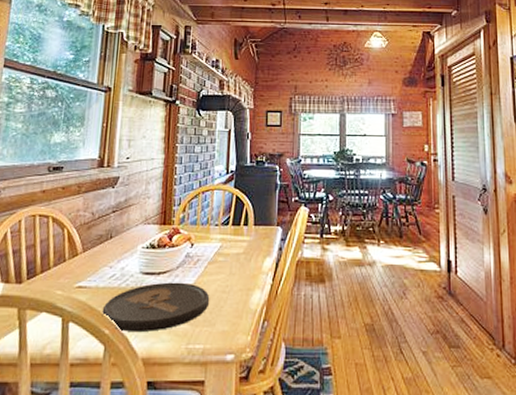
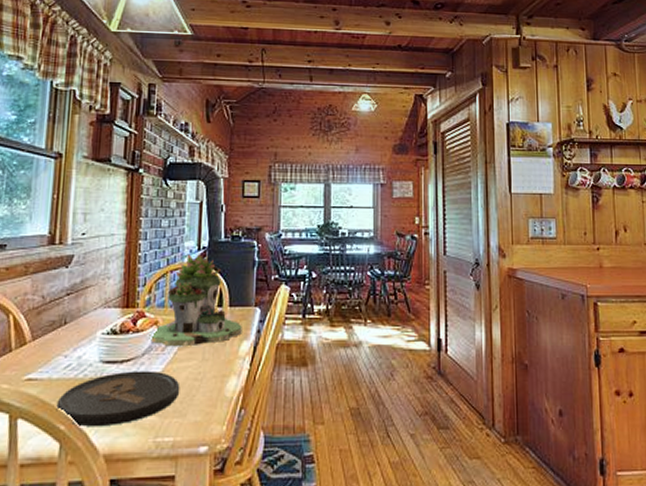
succulent planter: none [183,177,266,262] -> present [149,254,242,347]

